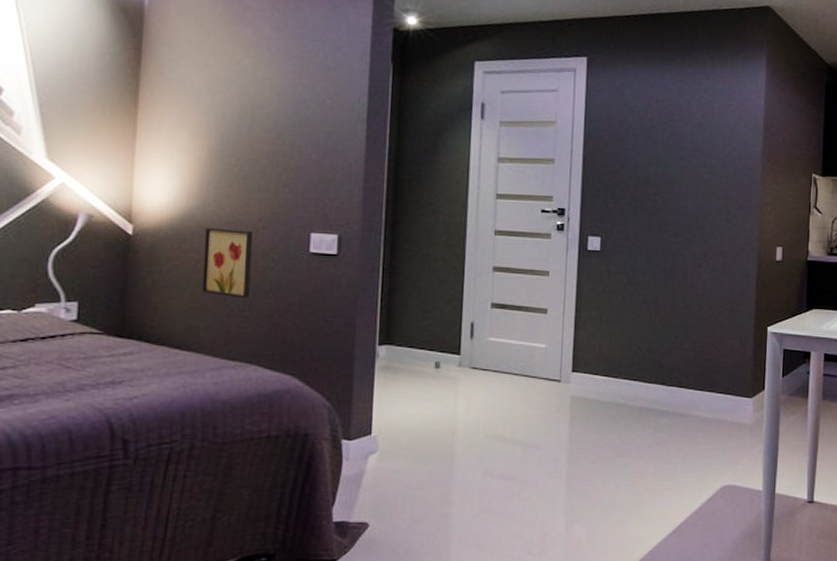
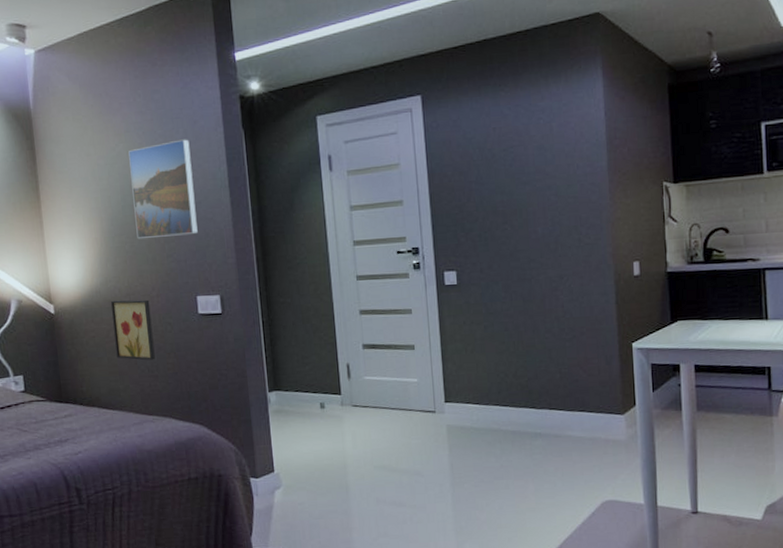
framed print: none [250,63,329,166] -> present [128,139,198,240]

